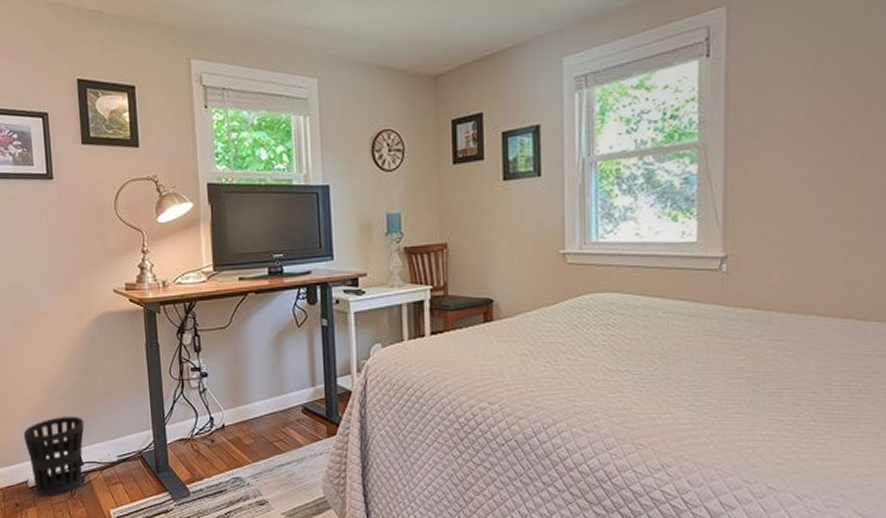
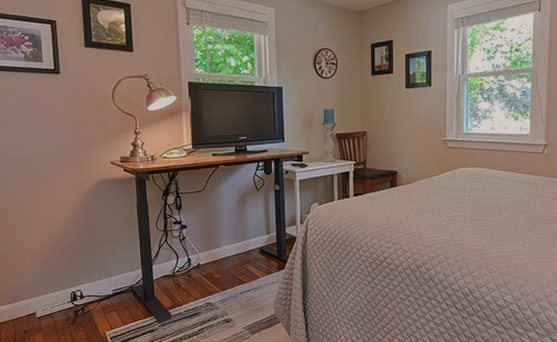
wastebasket: present [23,416,85,497] -> none [32,260,85,325]

